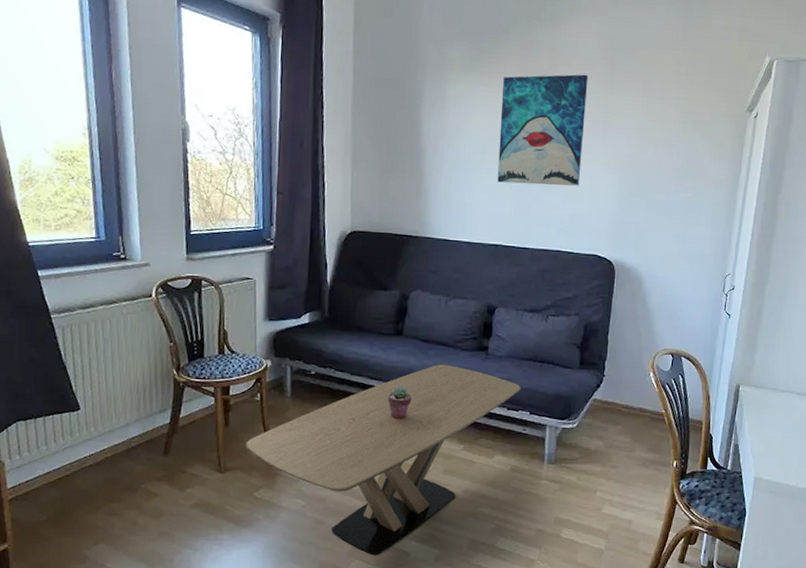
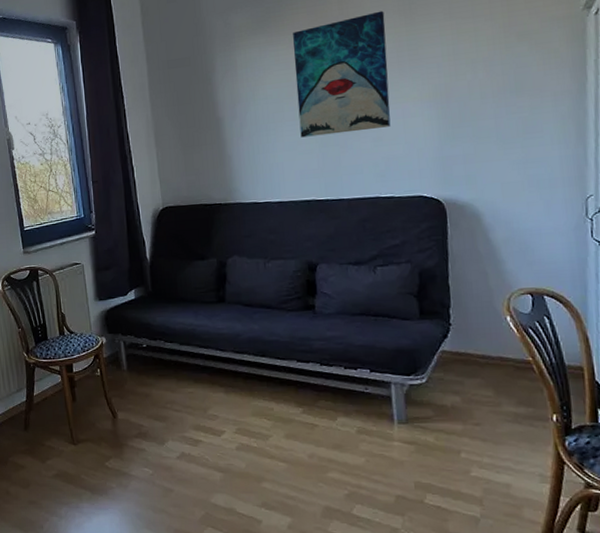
coffee table: present [246,365,521,556] -> none [92,327,356,523]
potted succulent: present [388,385,412,420] -> none [218,352,243,386]

